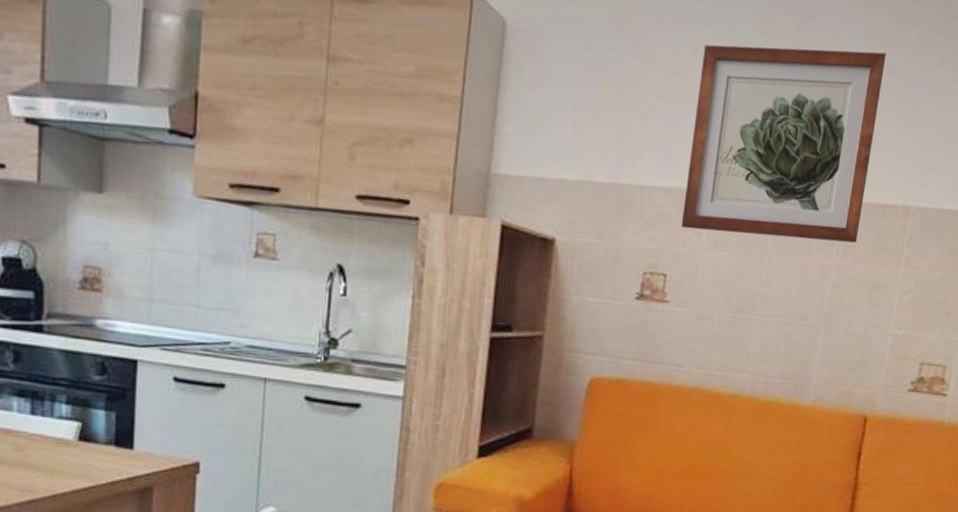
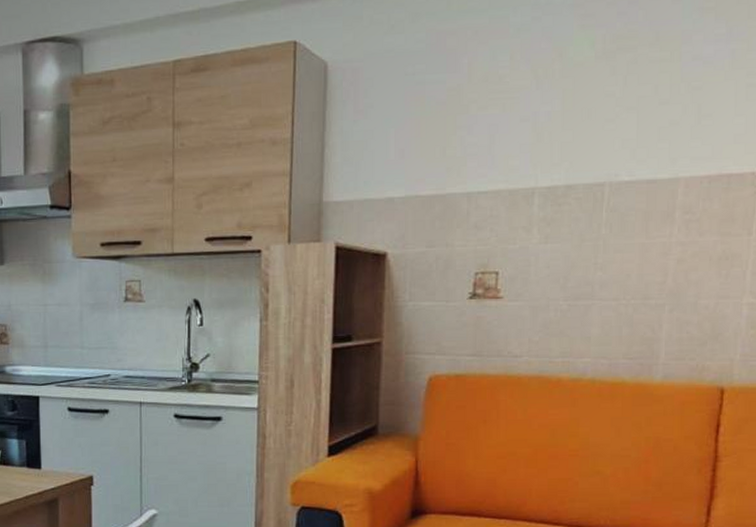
wall art: present [681,44,886,243] -> none [510,22,721,227]

